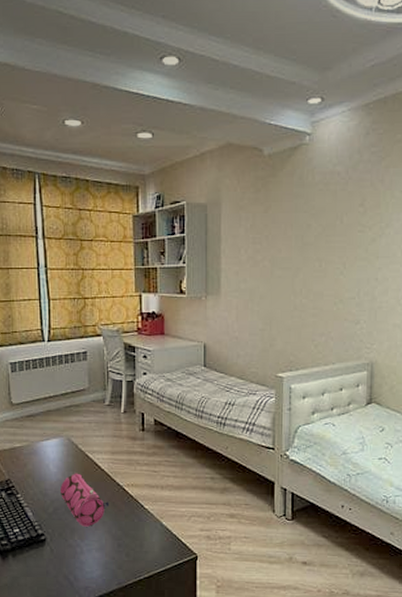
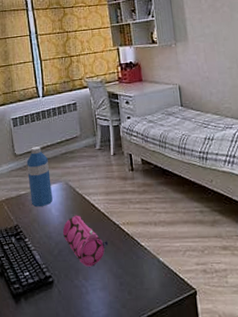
water bottle: none [24,396,51,461] -> present [26,146,53,207]

